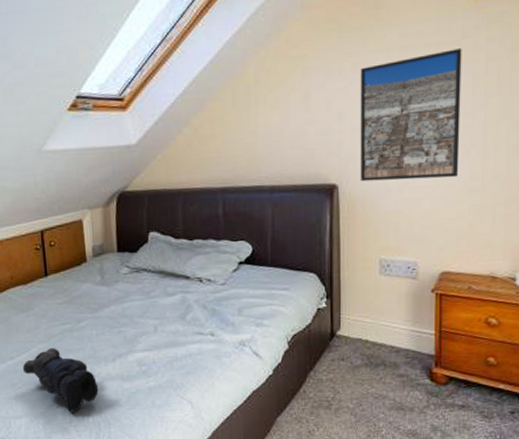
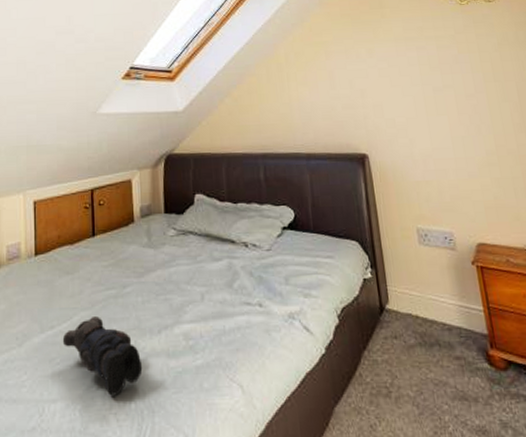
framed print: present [360,48,462,182] -> none [374,42,476,152]

